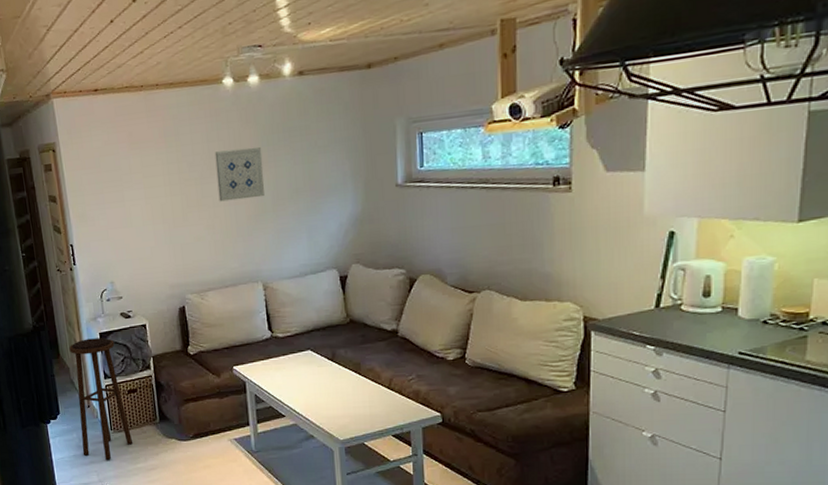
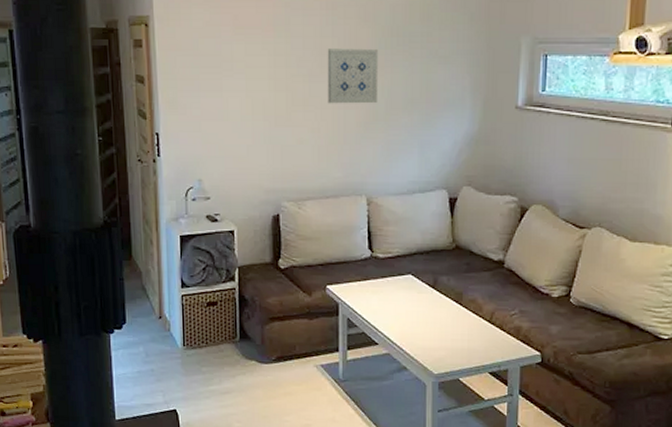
stool: present [69,337,132,461] -> none [143,241,207,380]

